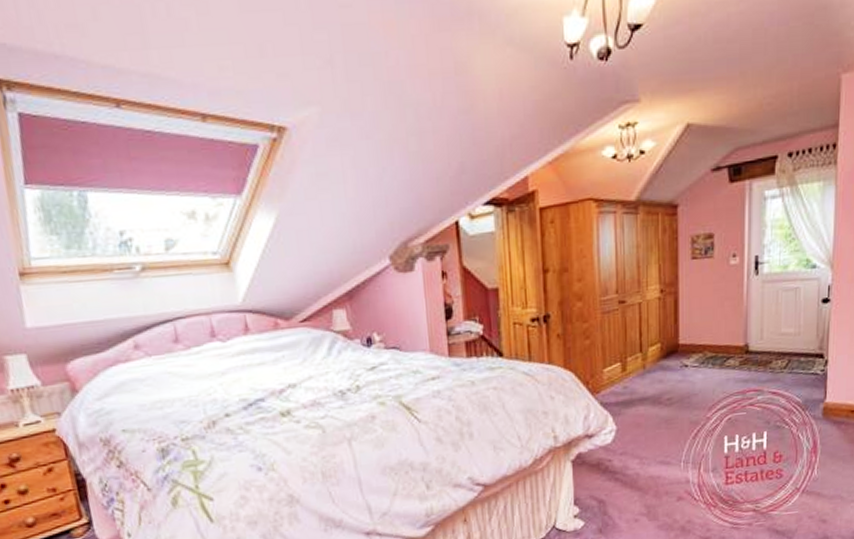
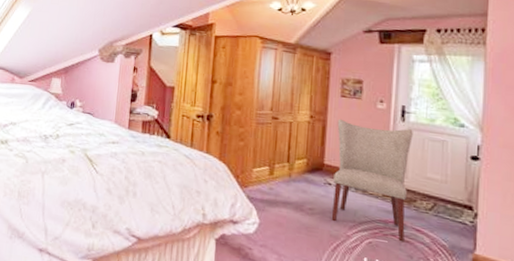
chair: none [690,282,767,410] -> present [331,118,413,242]

